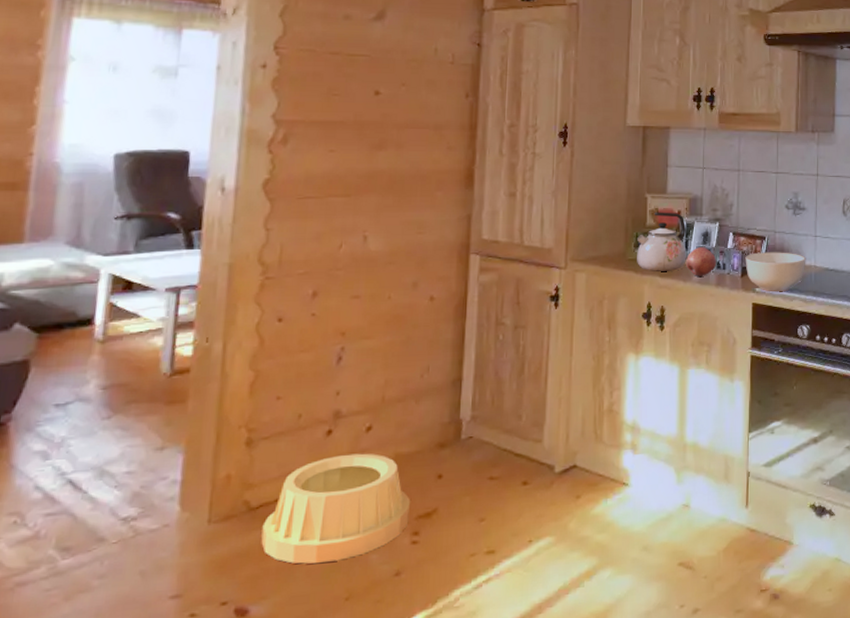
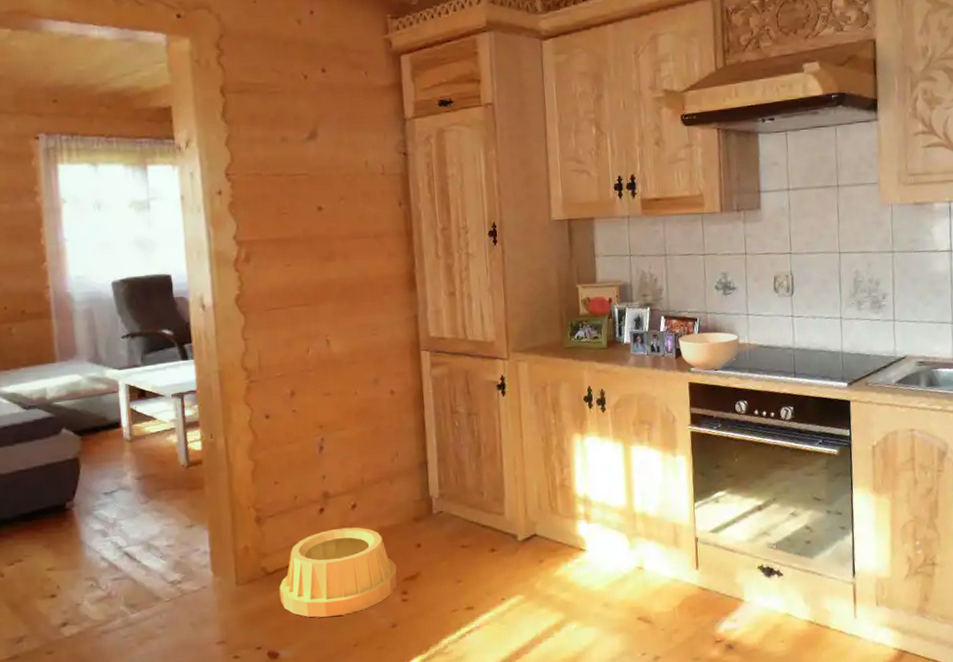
kettle: present [637,212,687,273] -> none [572,300,621,358]
fruit: present [686,247,717,276] -> none [621,332,651,360]

